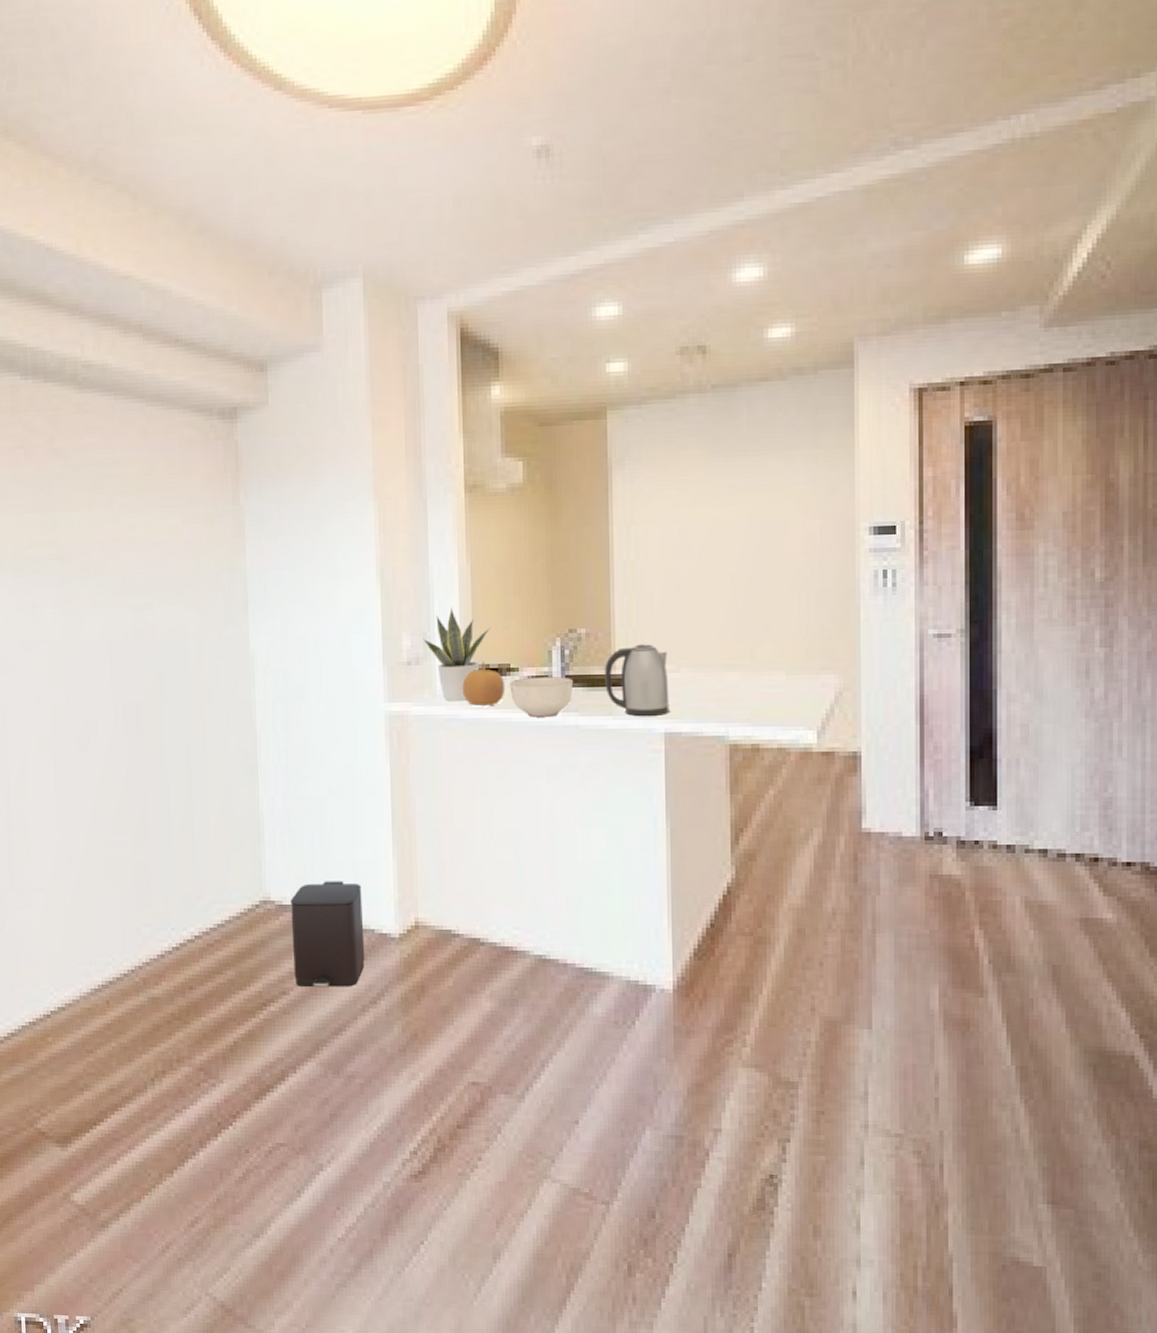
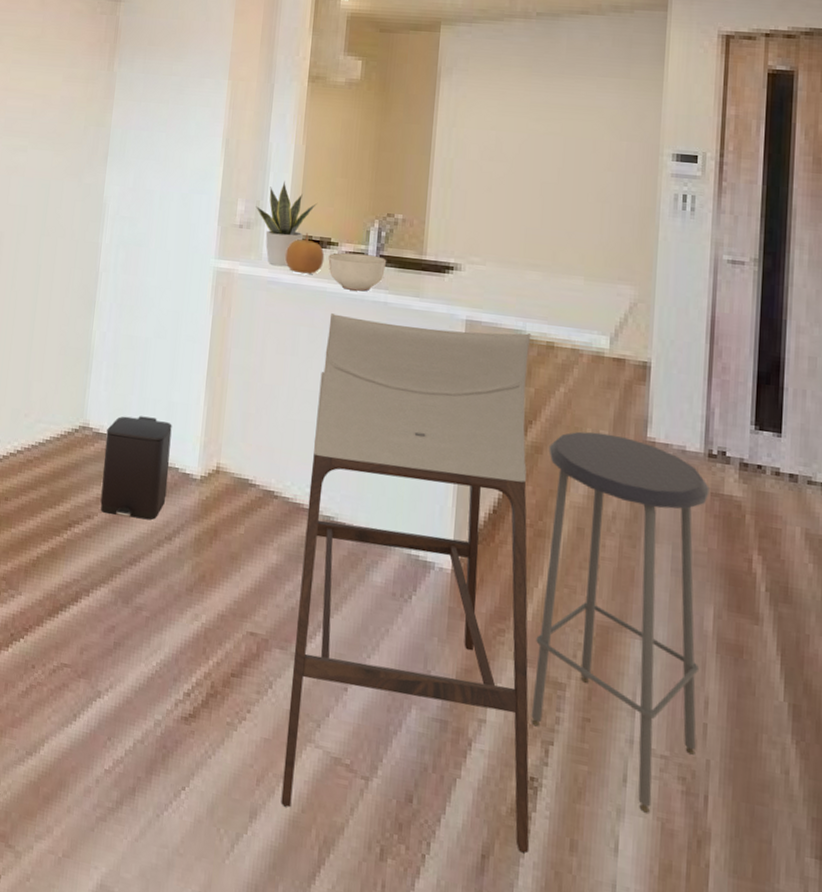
bar stool: none [515,738,774,1246] -> present [281,313,532,854]
kettle: present [605,644,670,716] -> none [415,235,475,303]
bar stool: none [762,831,929,1189] -> present [531,431,709,813]

